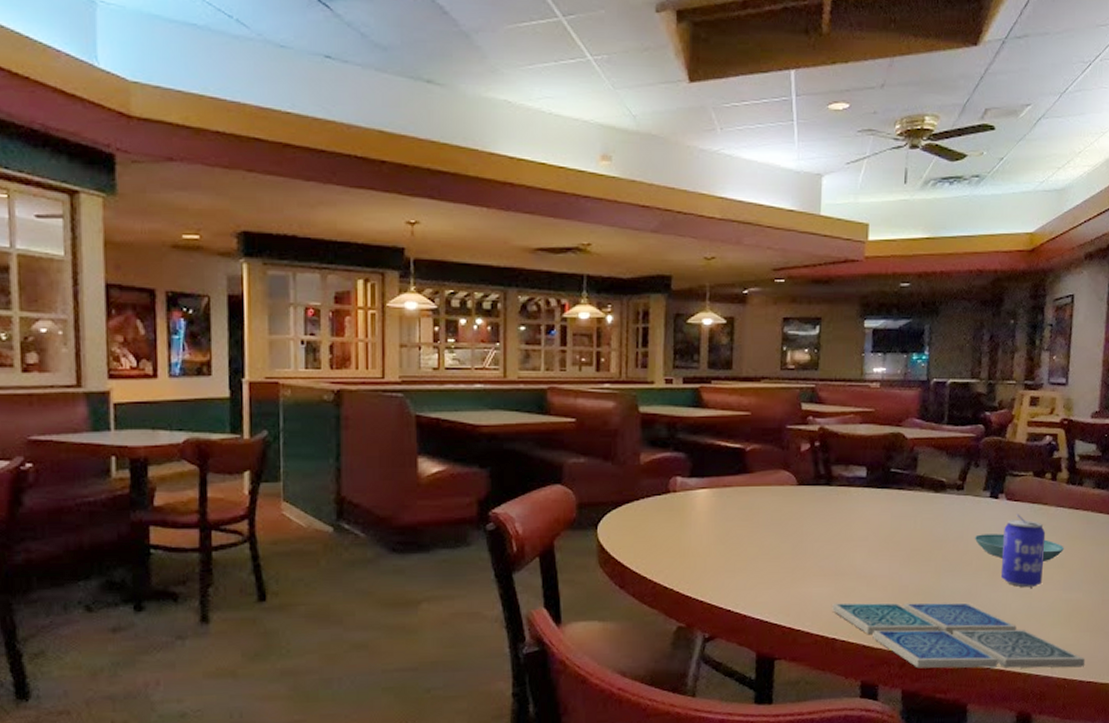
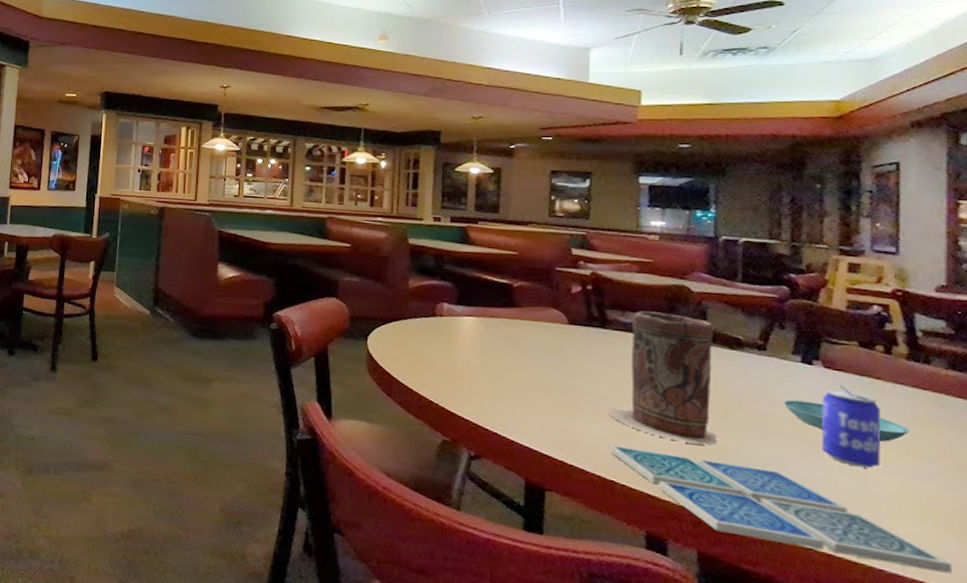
vase: none [832,463,923,590] -> present [609,311,718,445]

